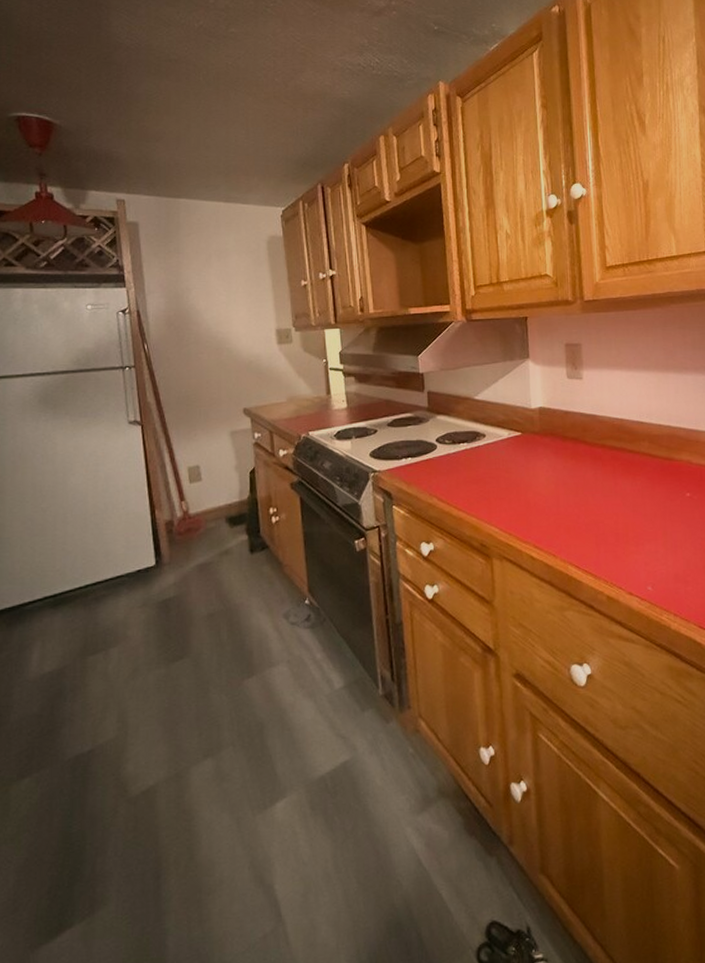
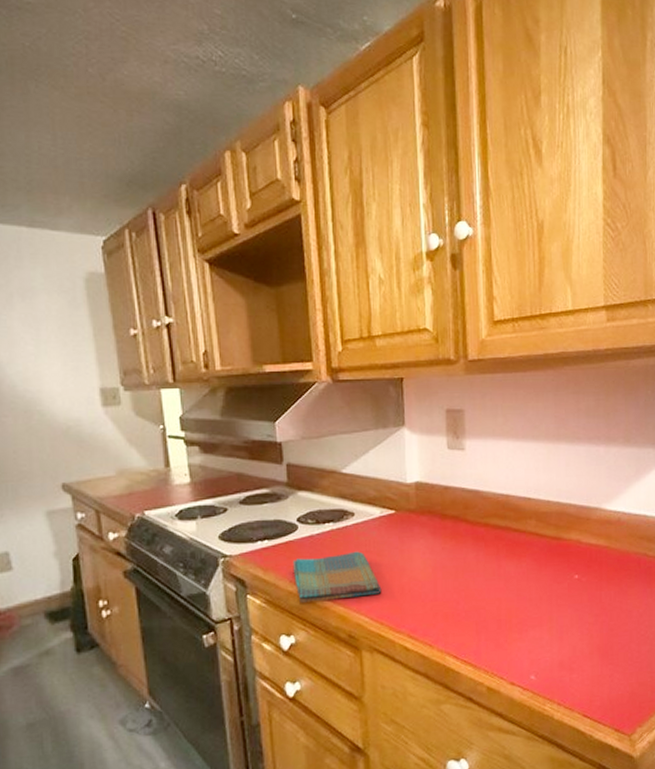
dish towel: none [432,468,510,514] -> present [292,551,382,603]

